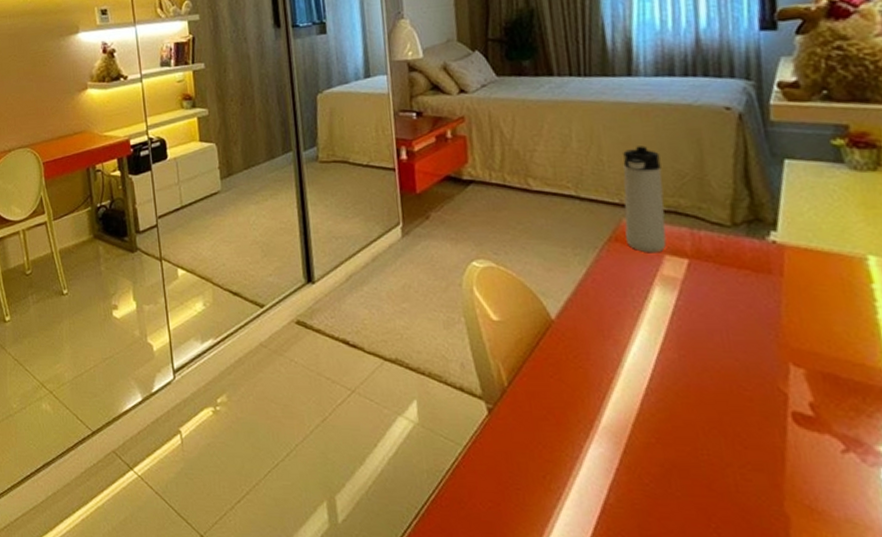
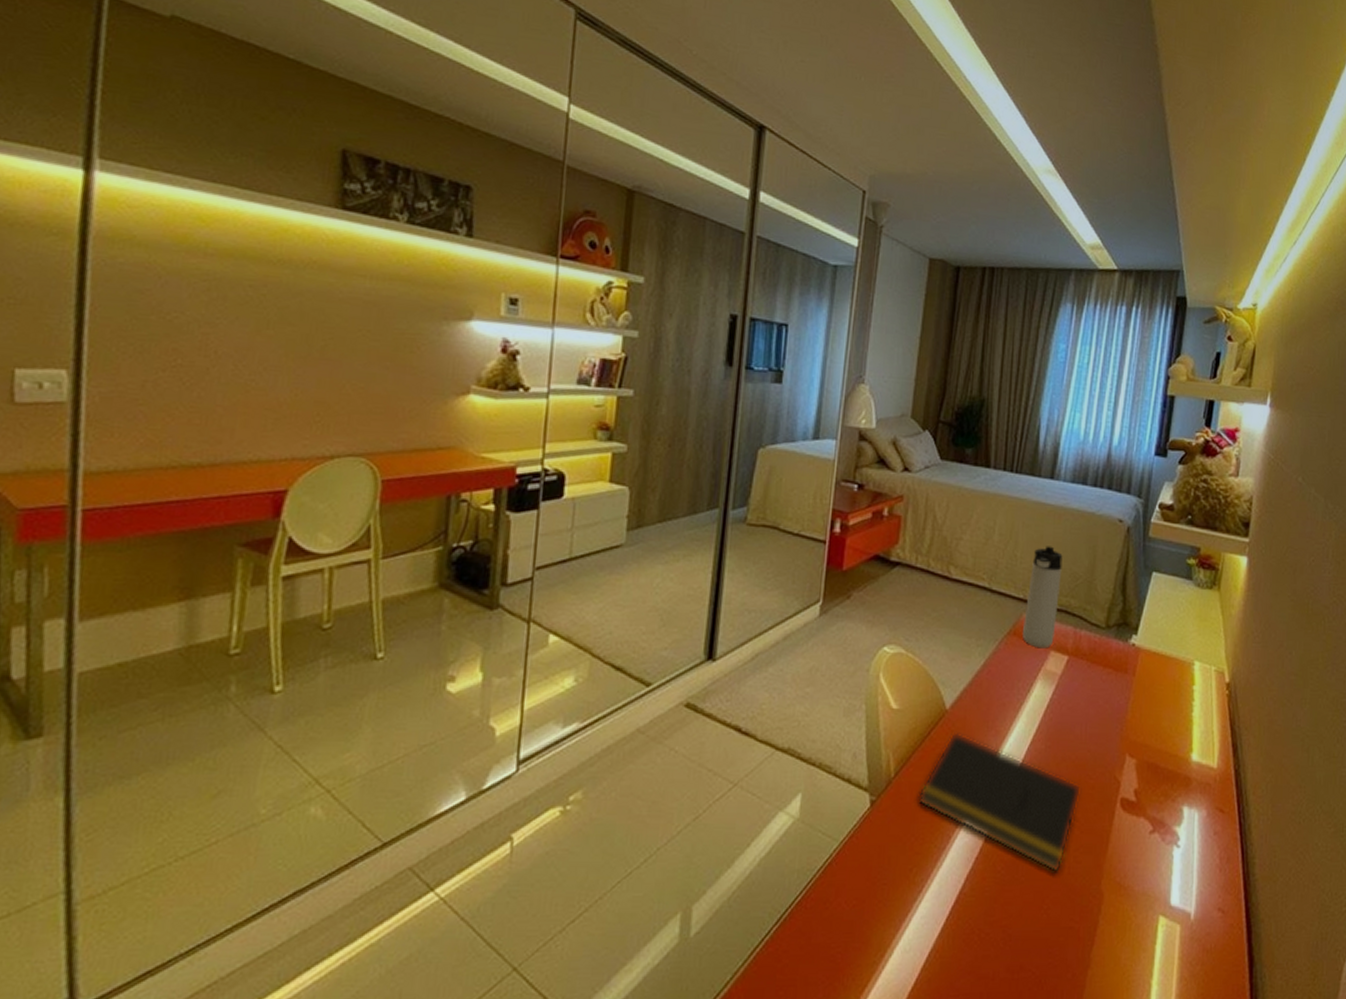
notepad: none [537,342,737,491] -> present [918,733,1082,874]

